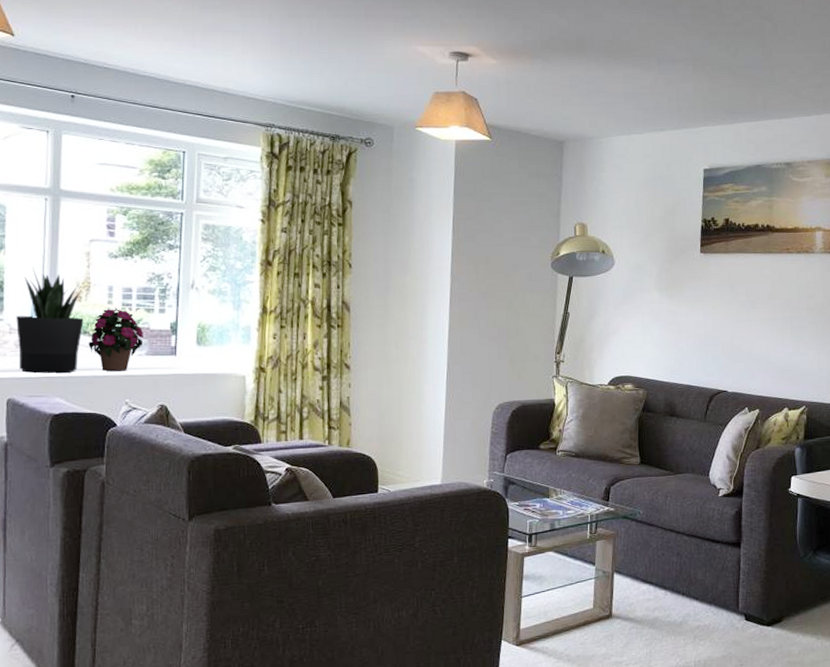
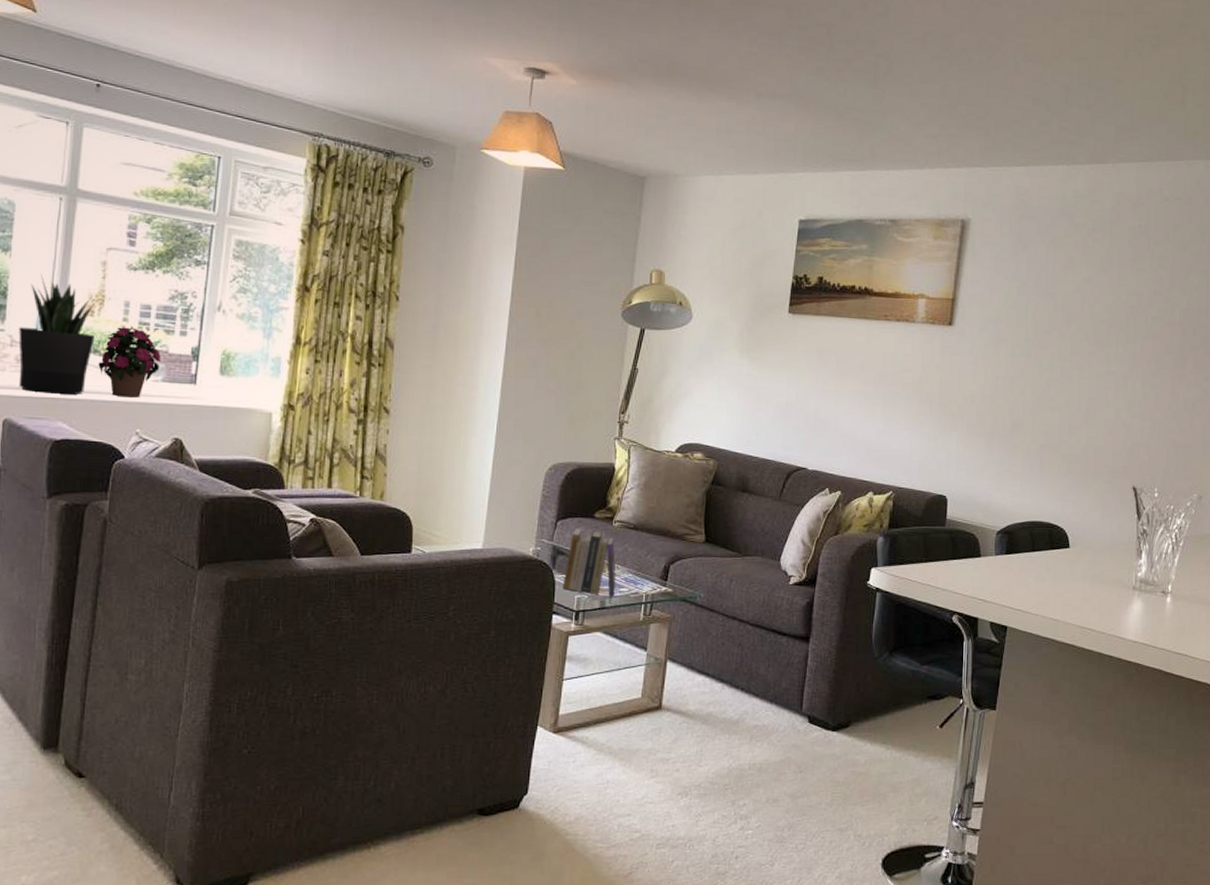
books: none [515,460,564,519] -> present [562,529,616,597]

